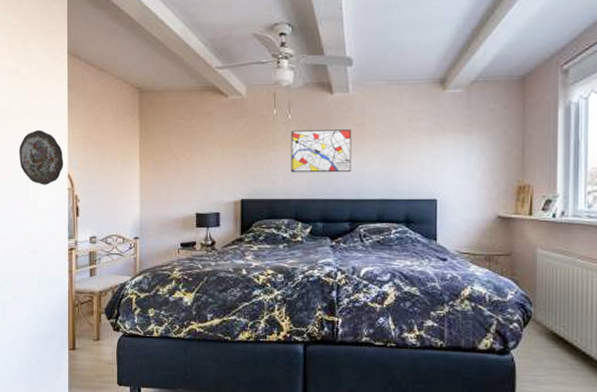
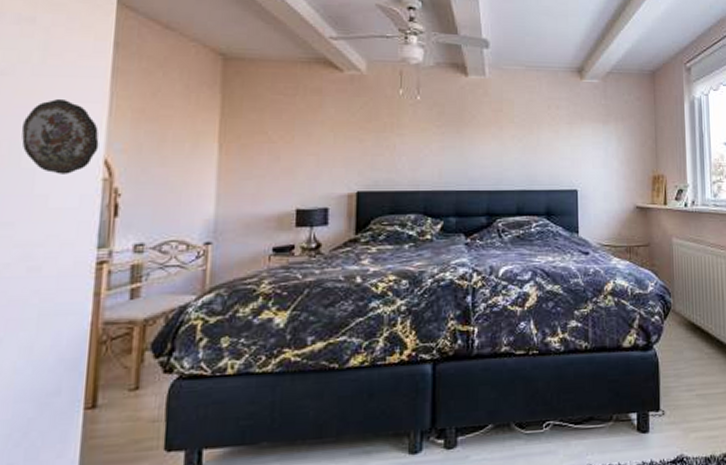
wall art: present [290,129,352,173] -> none [419,113,489,161]

